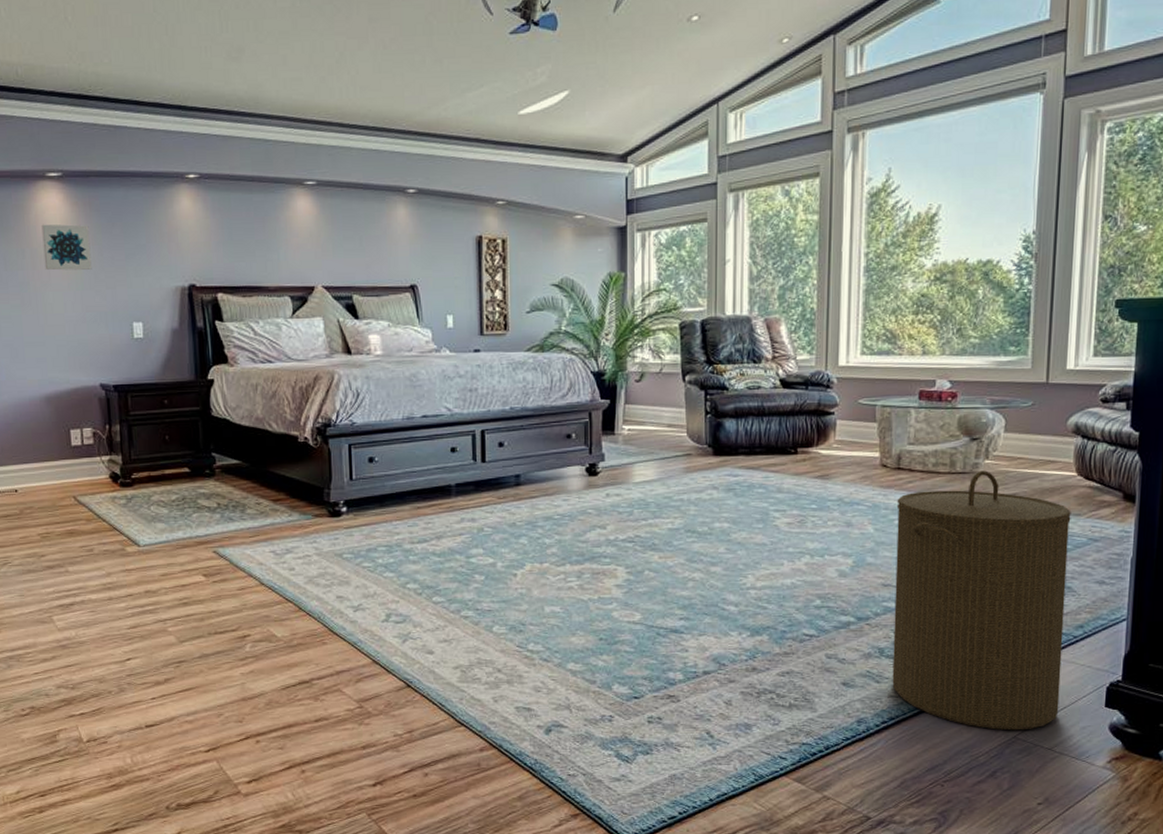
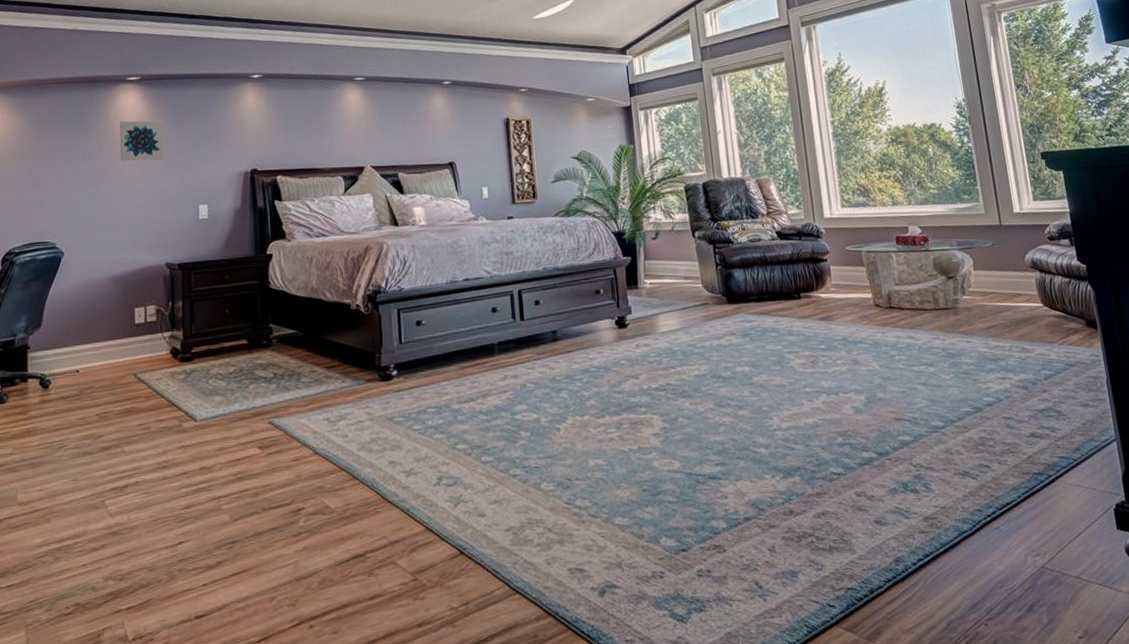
laundry hamper: present [892,470,1071,731] -> none [894,305,1077,561]

